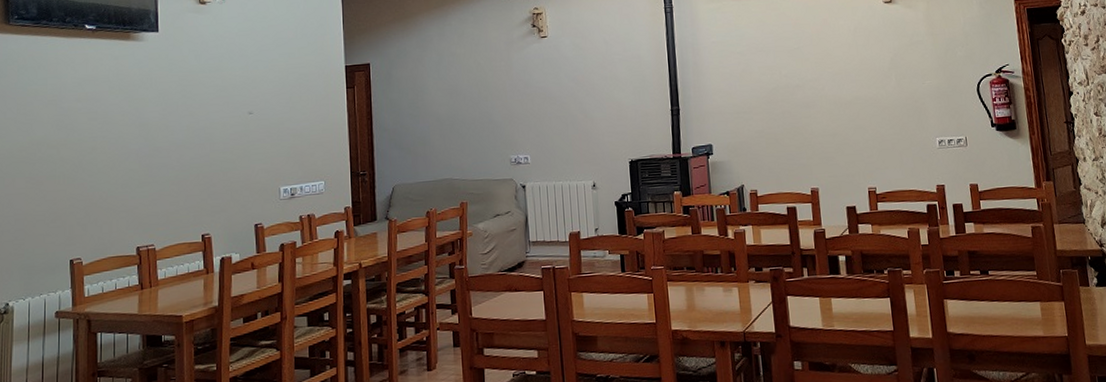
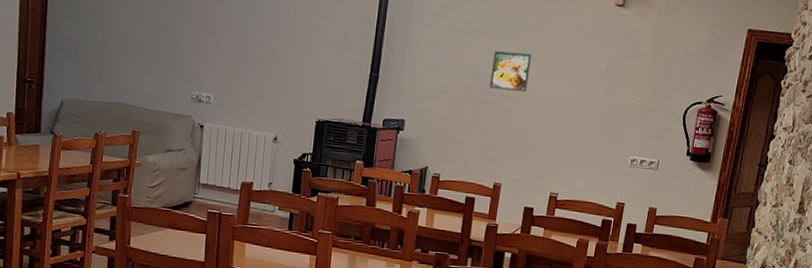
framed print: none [781,61,821,100] -> present [490,50,532,92]

